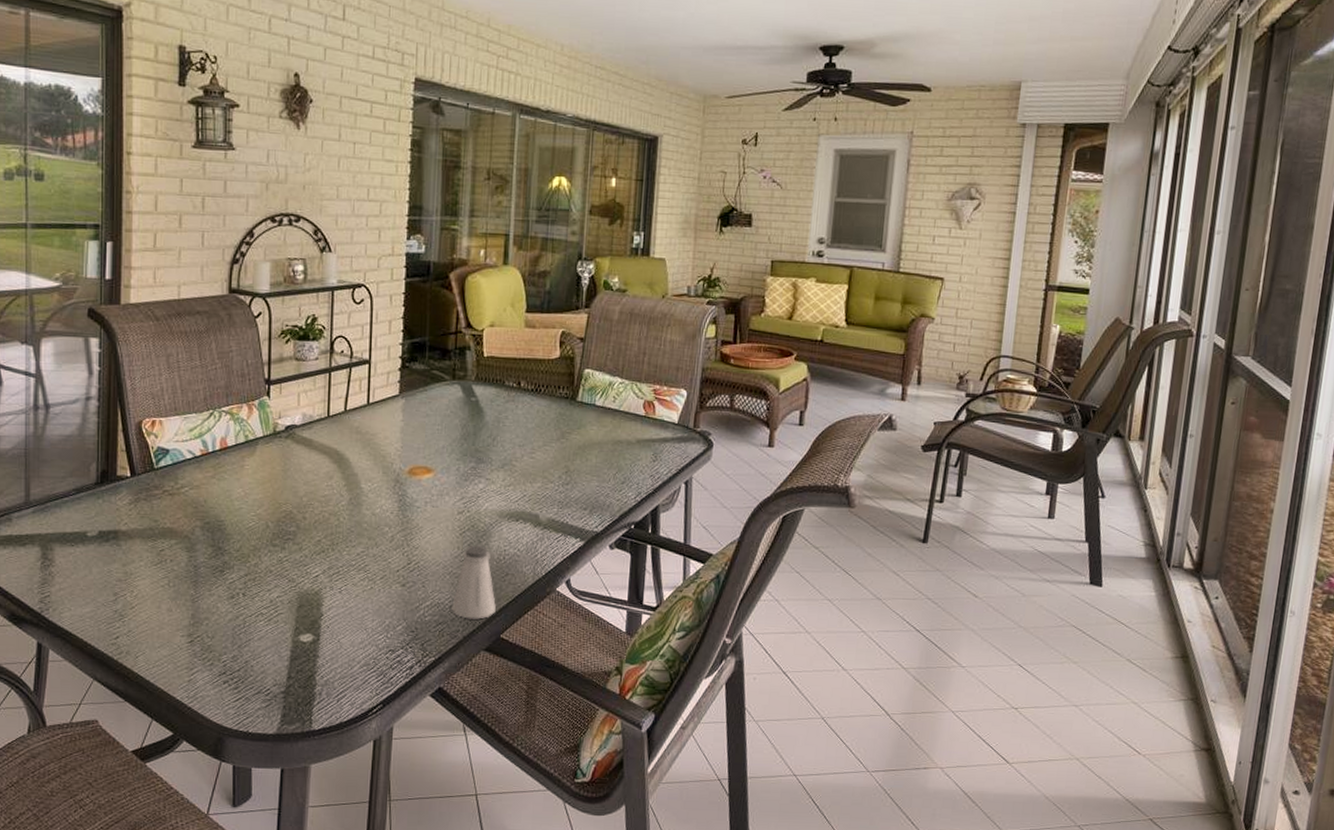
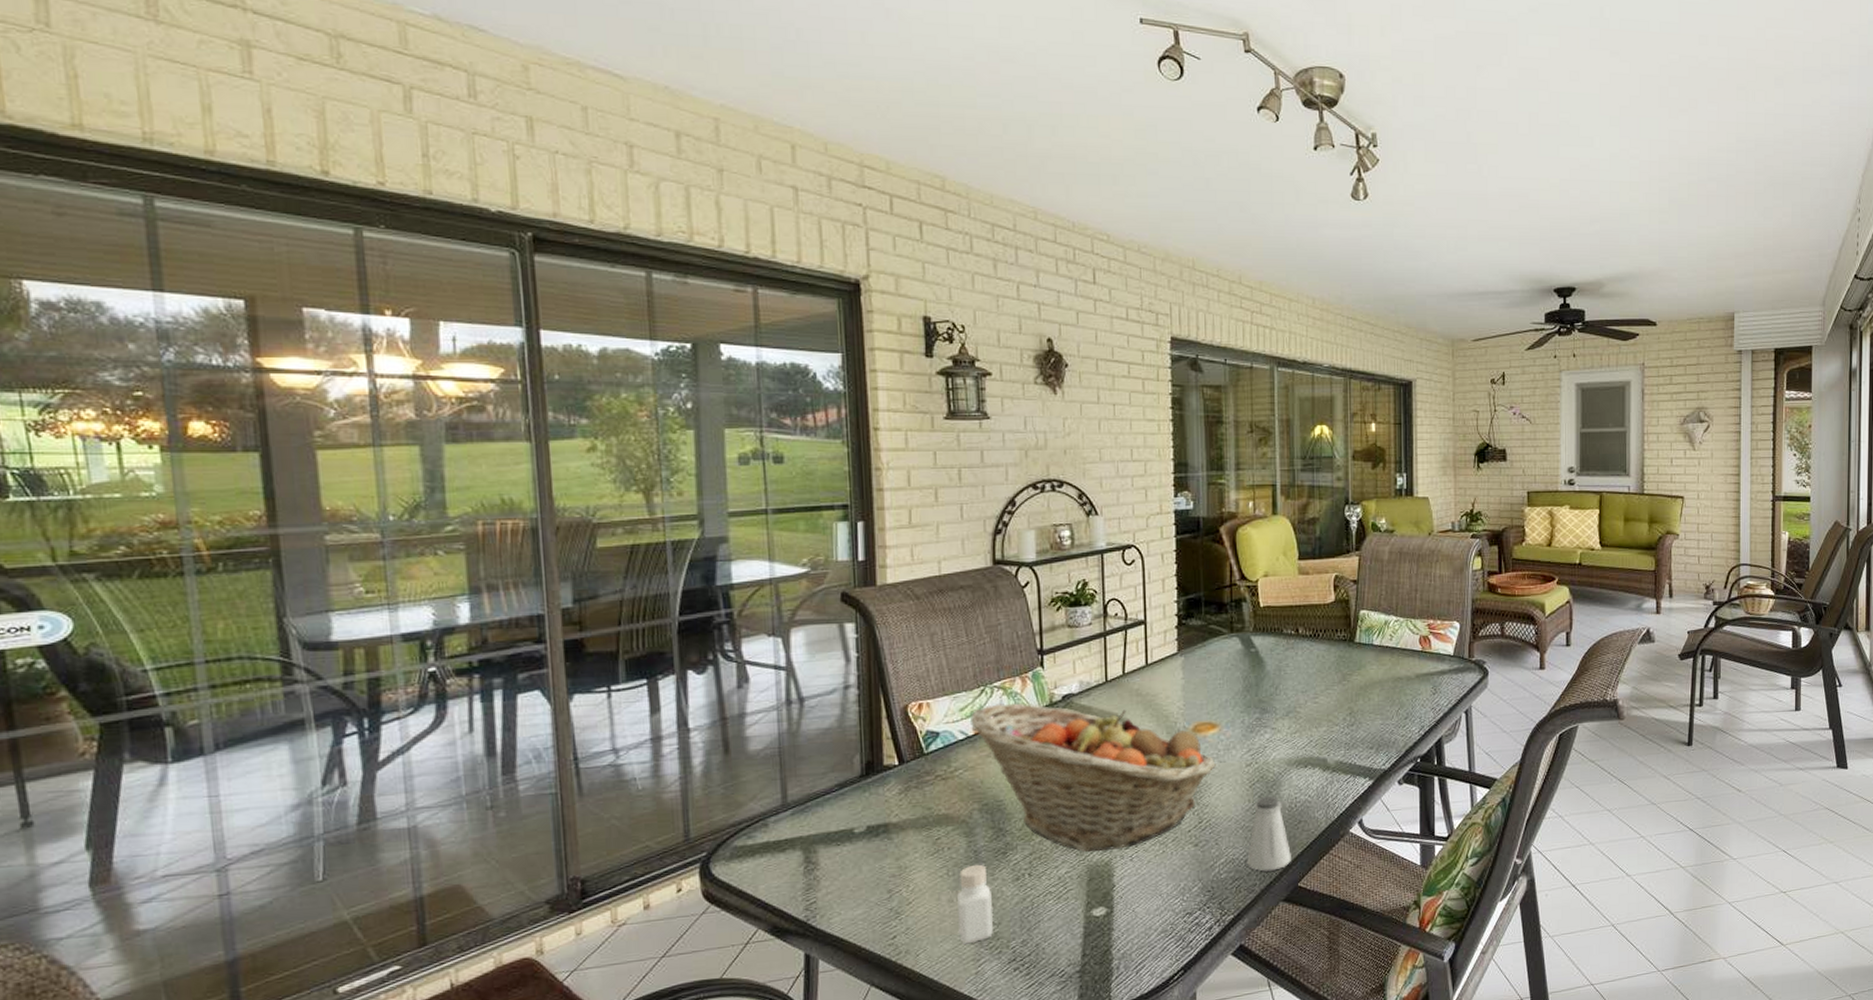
pepper shaker: none [174,578,208,653] -> present [957,864,994,945]
fruit basket: none [199,428,428,580] -> present [970,703,1216,853]

